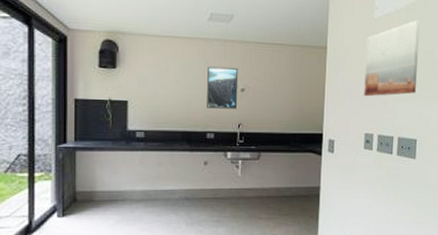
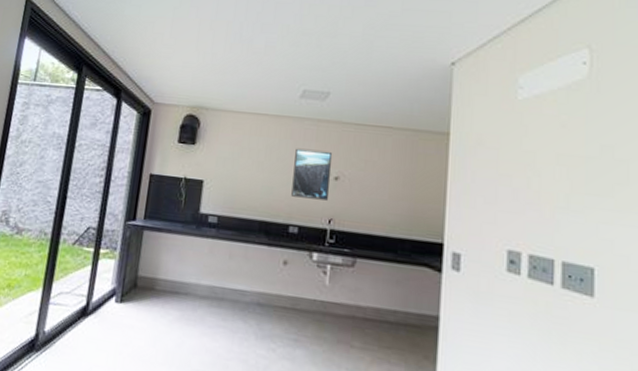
wall art: present [364,19,420,97] -> none [505,103,589,202]

